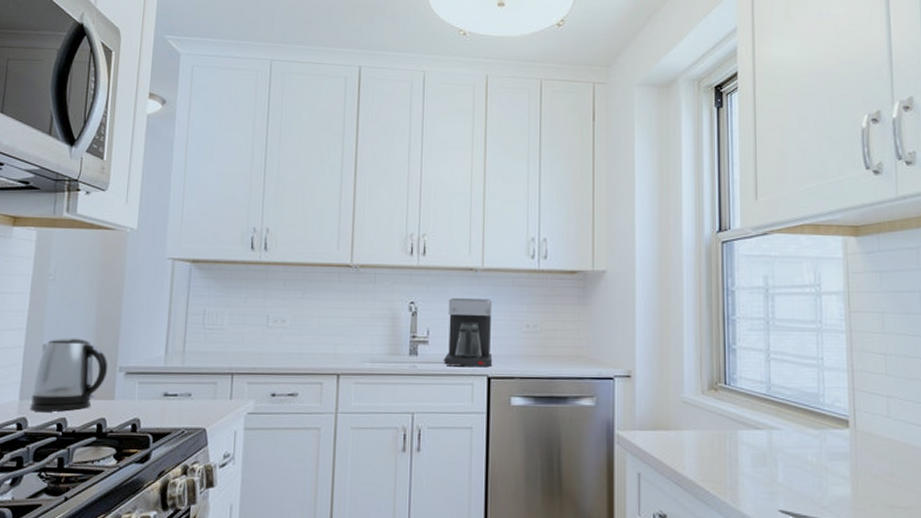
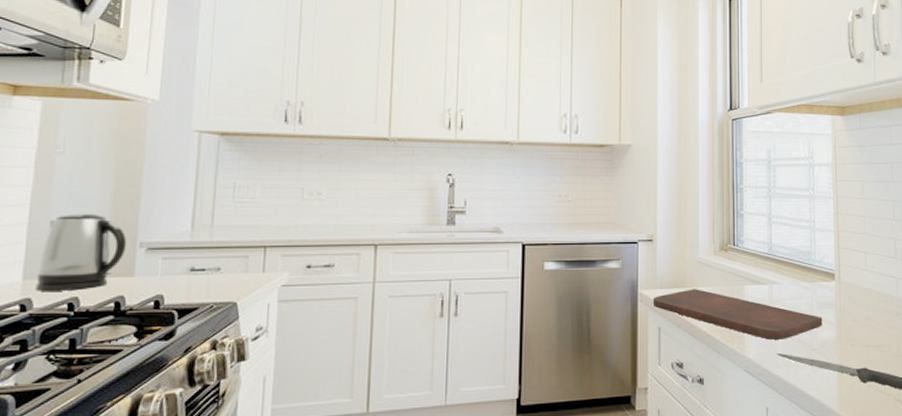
coffee maker: present [444,298,493,368] -> none [480,170,527,235]
cutting board: none [631,432,834,494] -> present [652,289,823,340]

